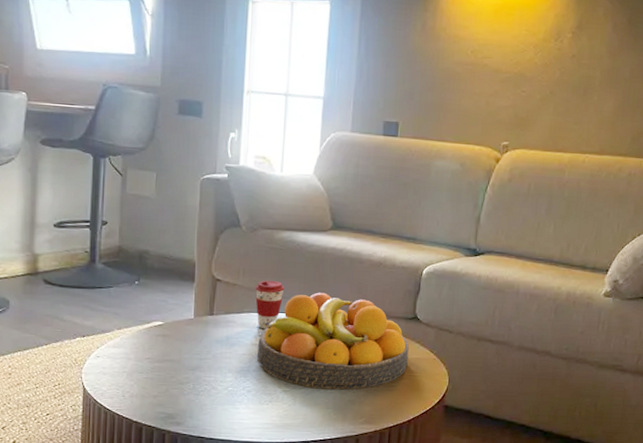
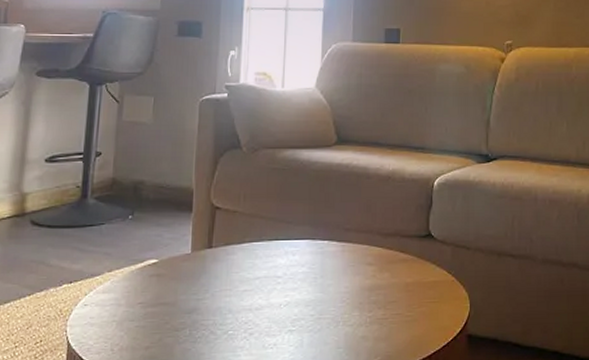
coffee cup: present [255,281,285,329] -> none [257,205,288,260]
fruit bowl: present [256,292,409,390] -> none [259,214,424,326]

